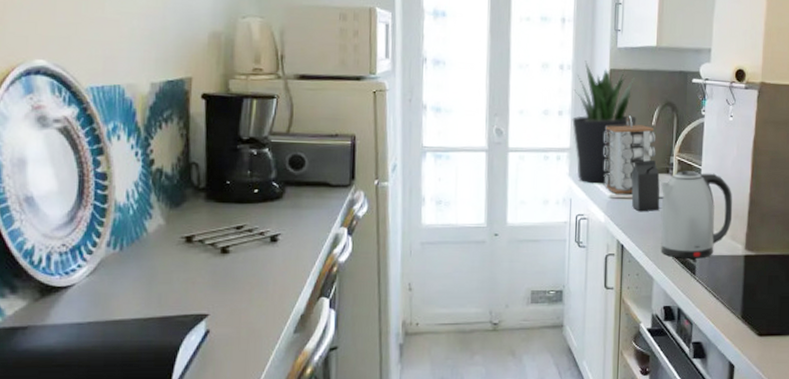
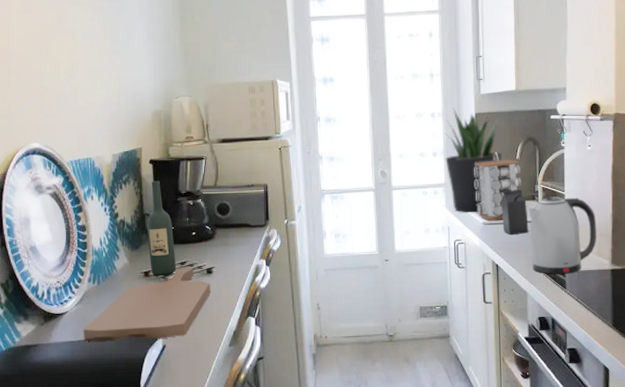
cutting board: none [95,231,274,325] -> present [83,266,210,342]
wine bottle: none [193,120,230,244] -> present [147,180,177,277]

